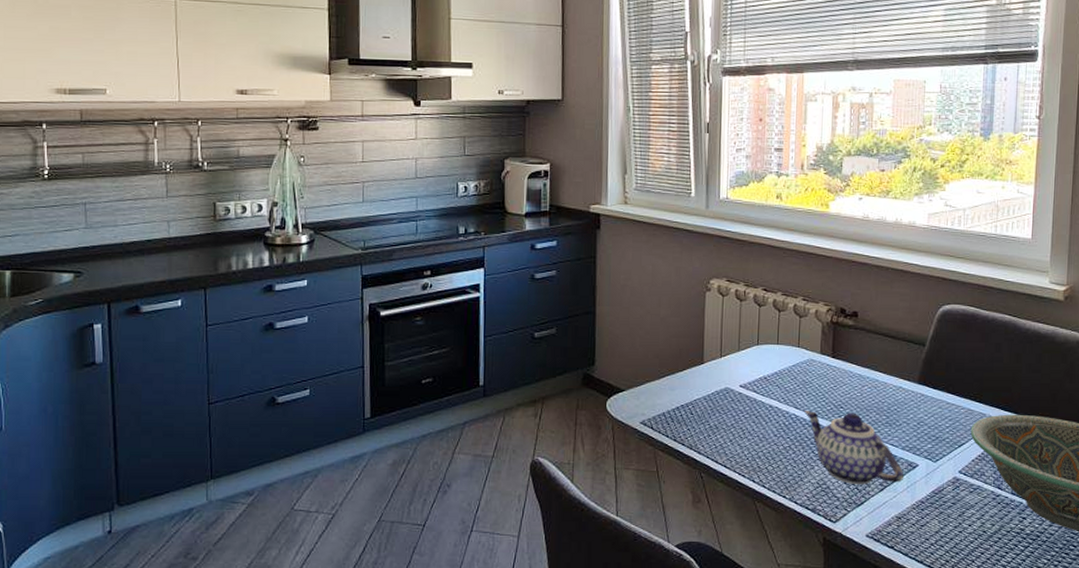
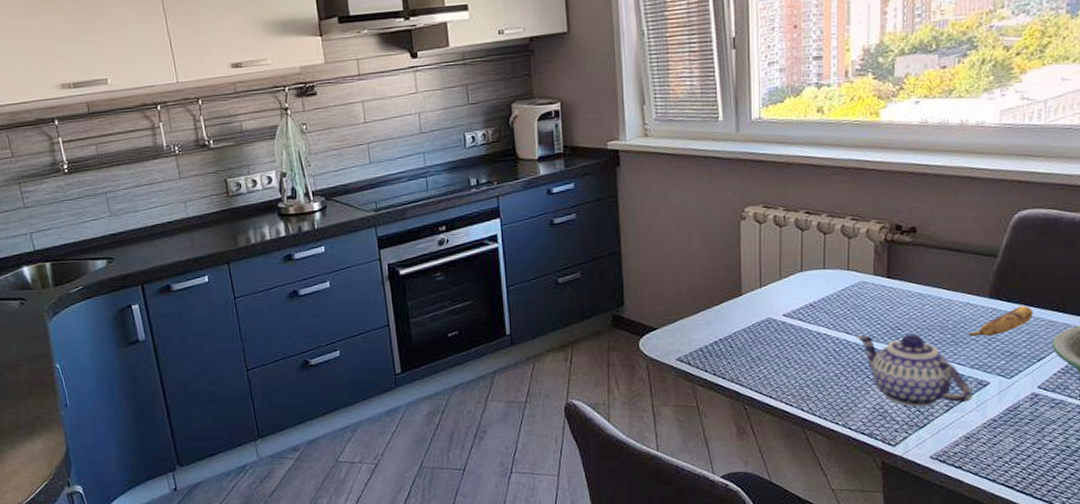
banana: none [901,393,955,421] -> present [969,306,1033,337]

